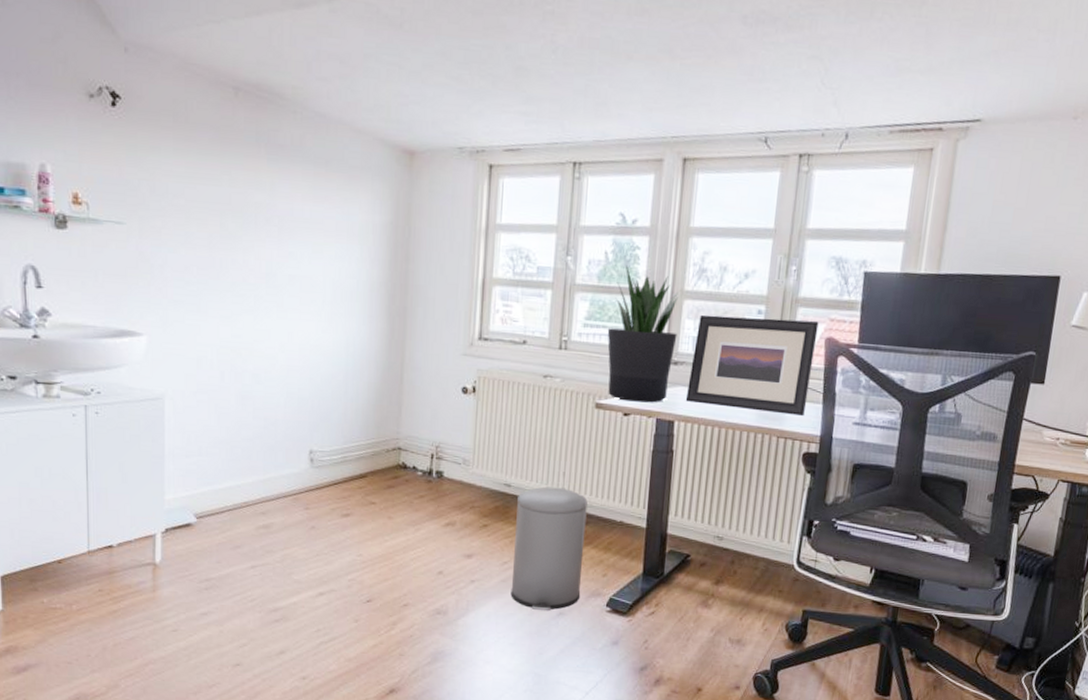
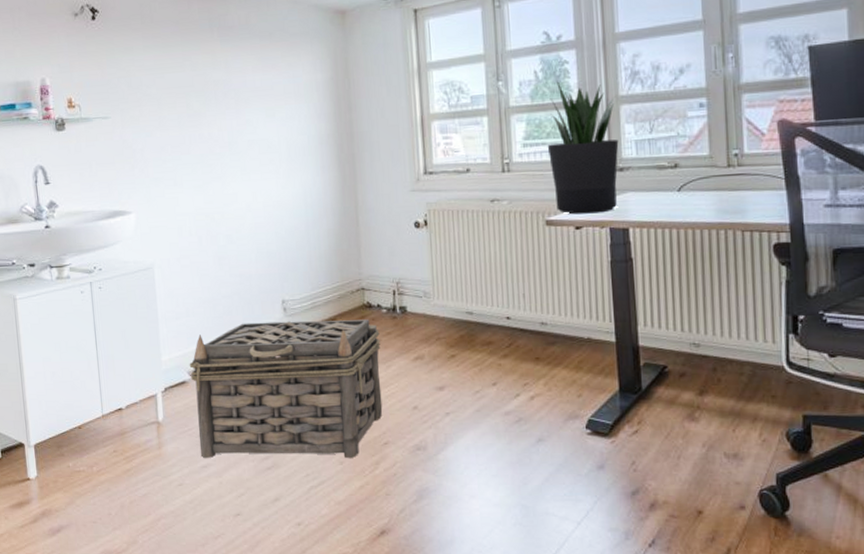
basket: none [197,469,412,618] -> present [189,319,383,459]
pedal bin: present [510,486,588,612] -> none [481,309,558,439]
picture frame: present [685,315,819,417] -> none [637,104,769,208]

